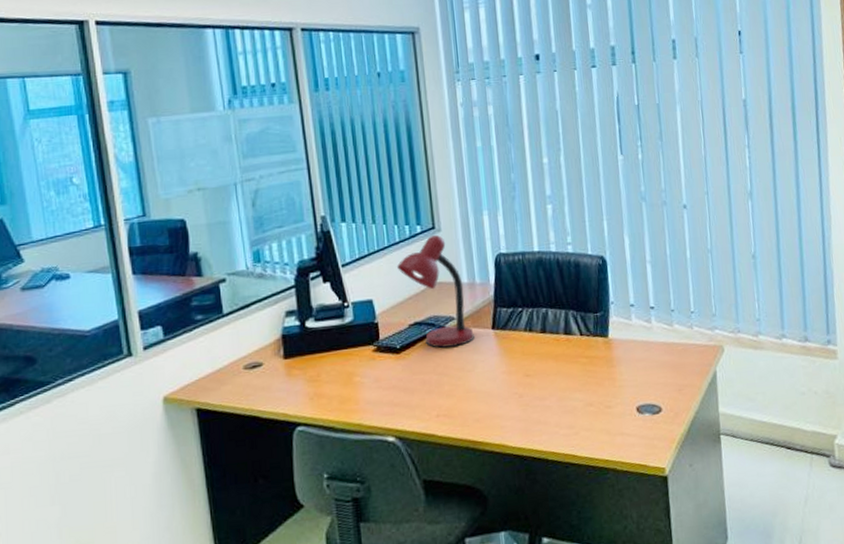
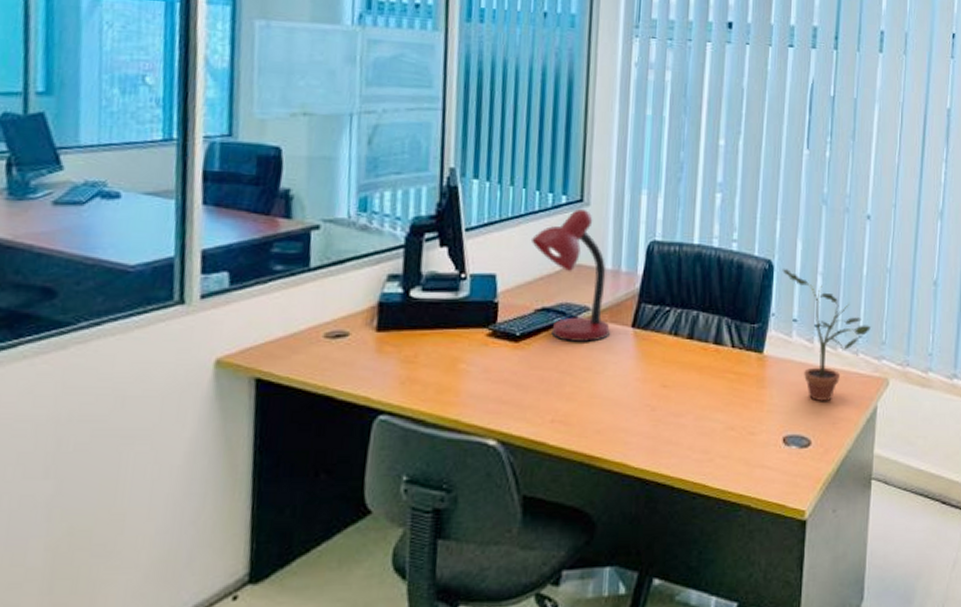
potted plant: none [614,262,701,373] -> present [782,269,871,401]

